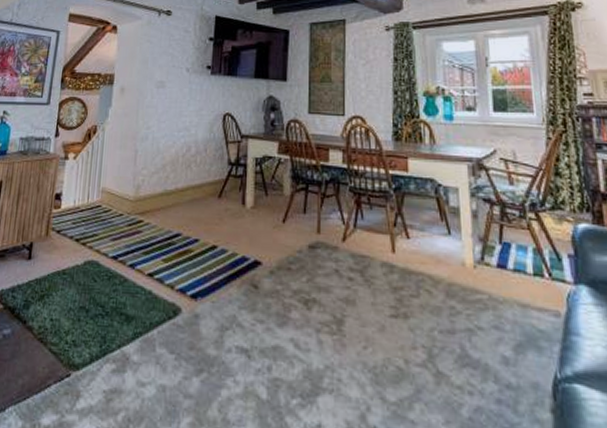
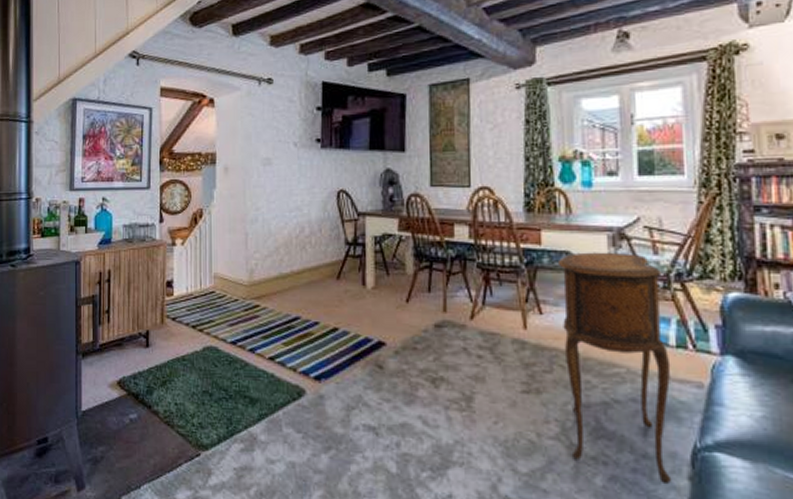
side table: none [424,180,536,418] -> present [559,252,672,485]

